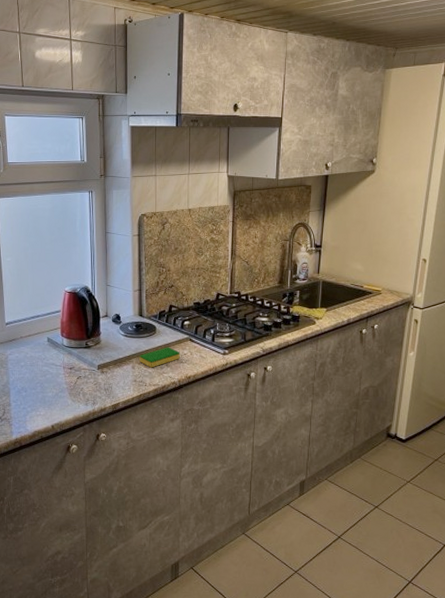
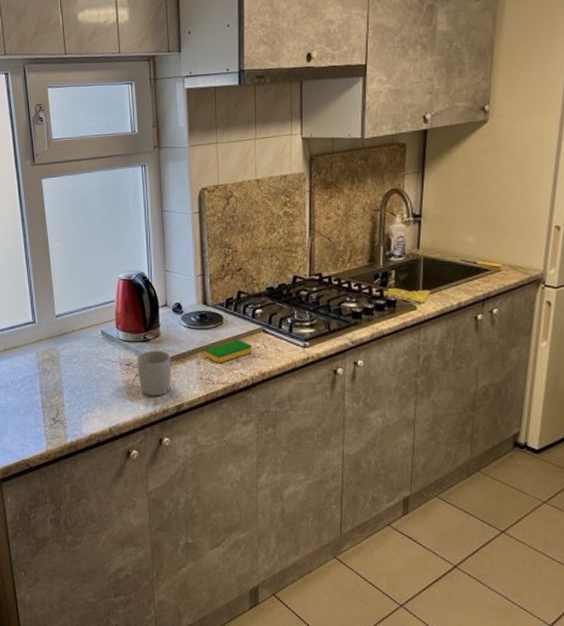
mug: none [79,356,109,397] -> present [137,351,171,396]

